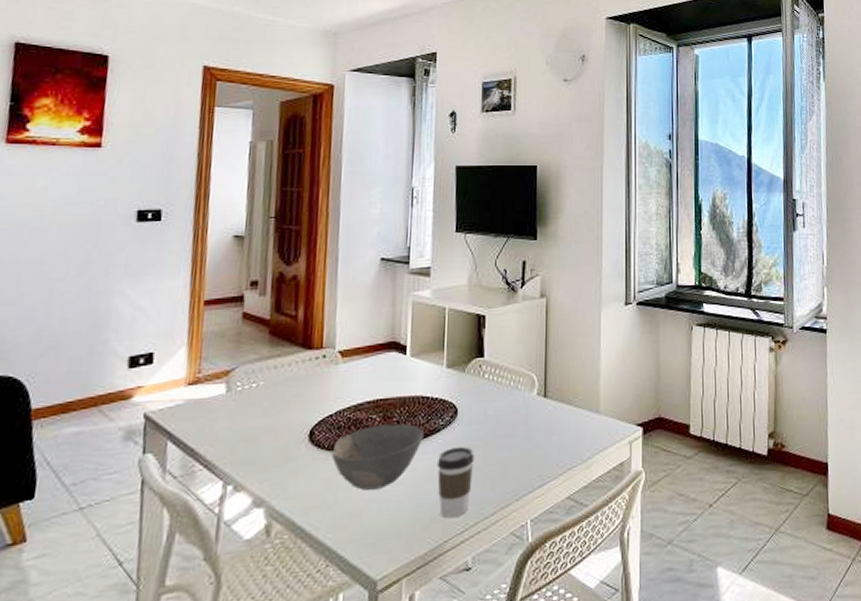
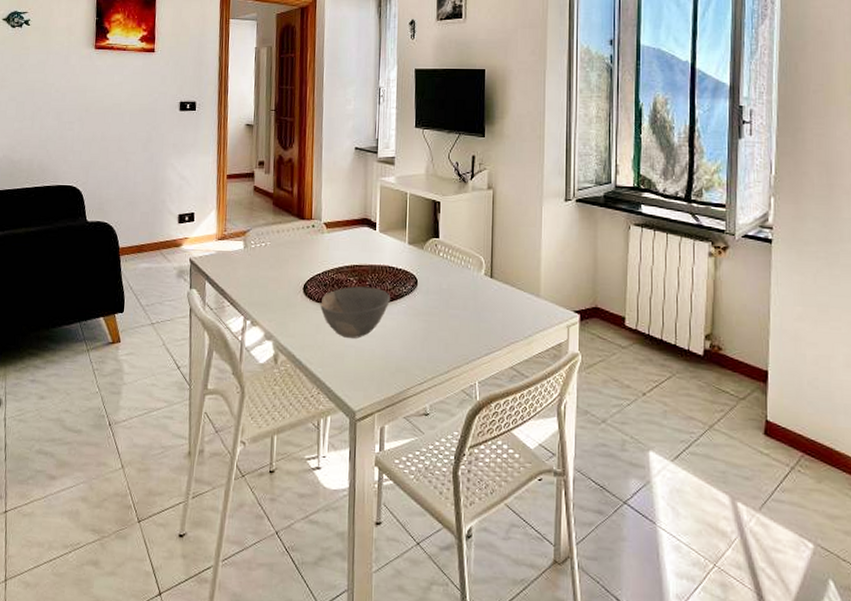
coffee cup: present [436,447,475,519] -> none [401,312,432,371]

